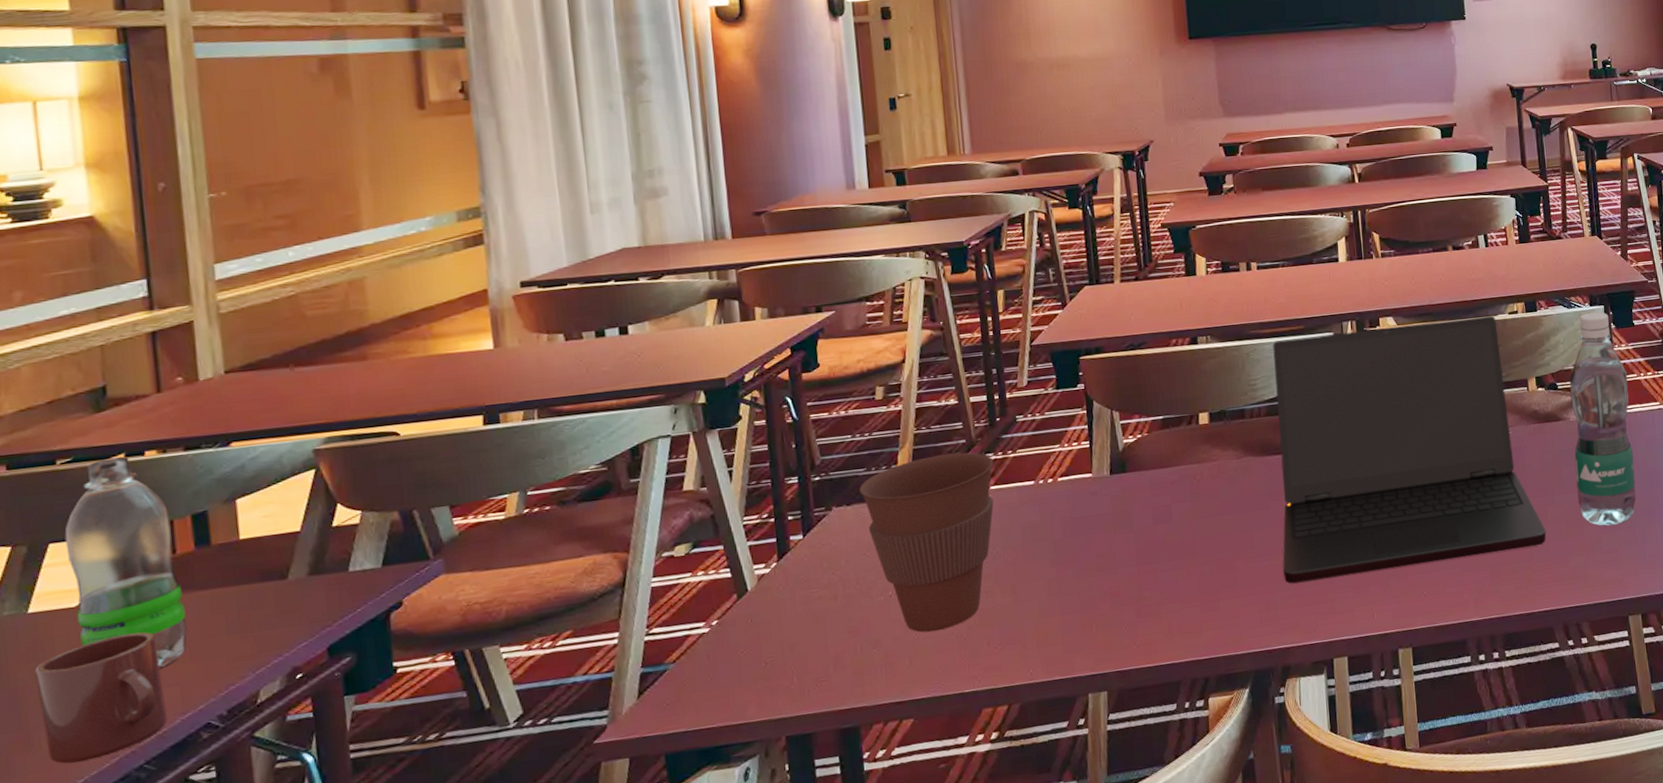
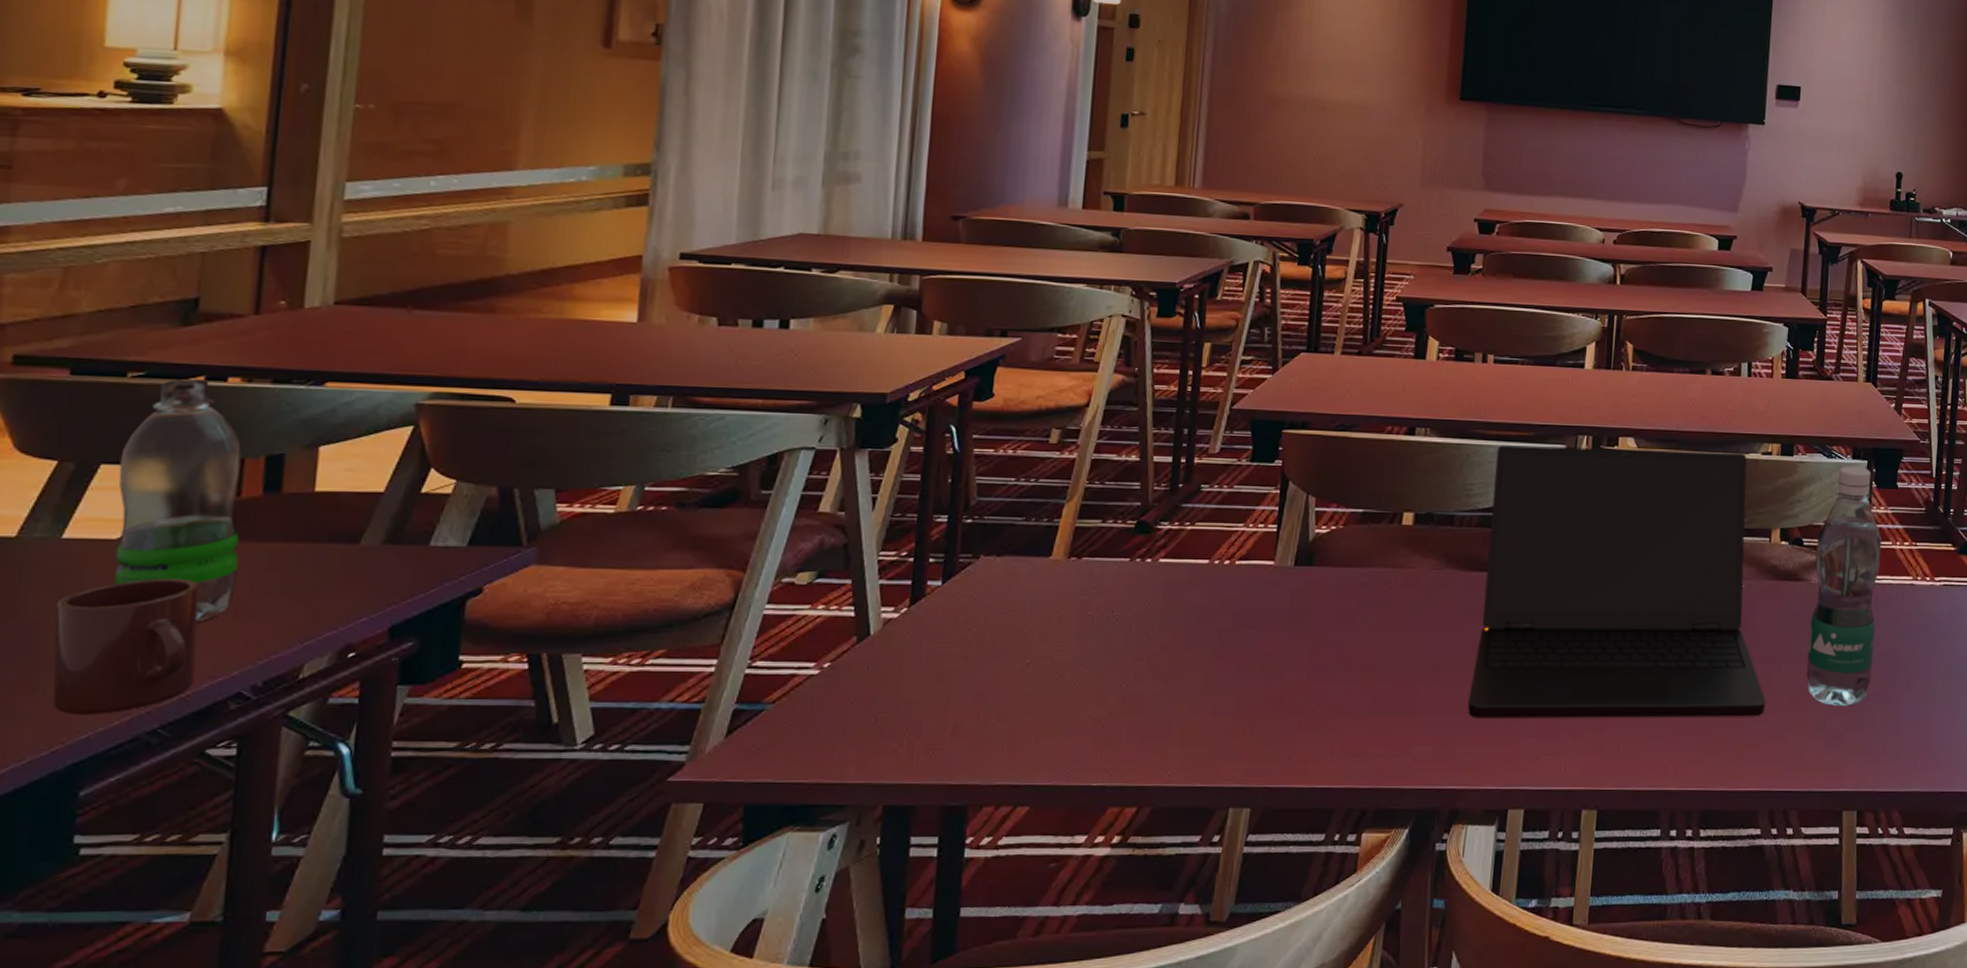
cup: present [859,452,994,633] -> none [1013,515,1168,712]

